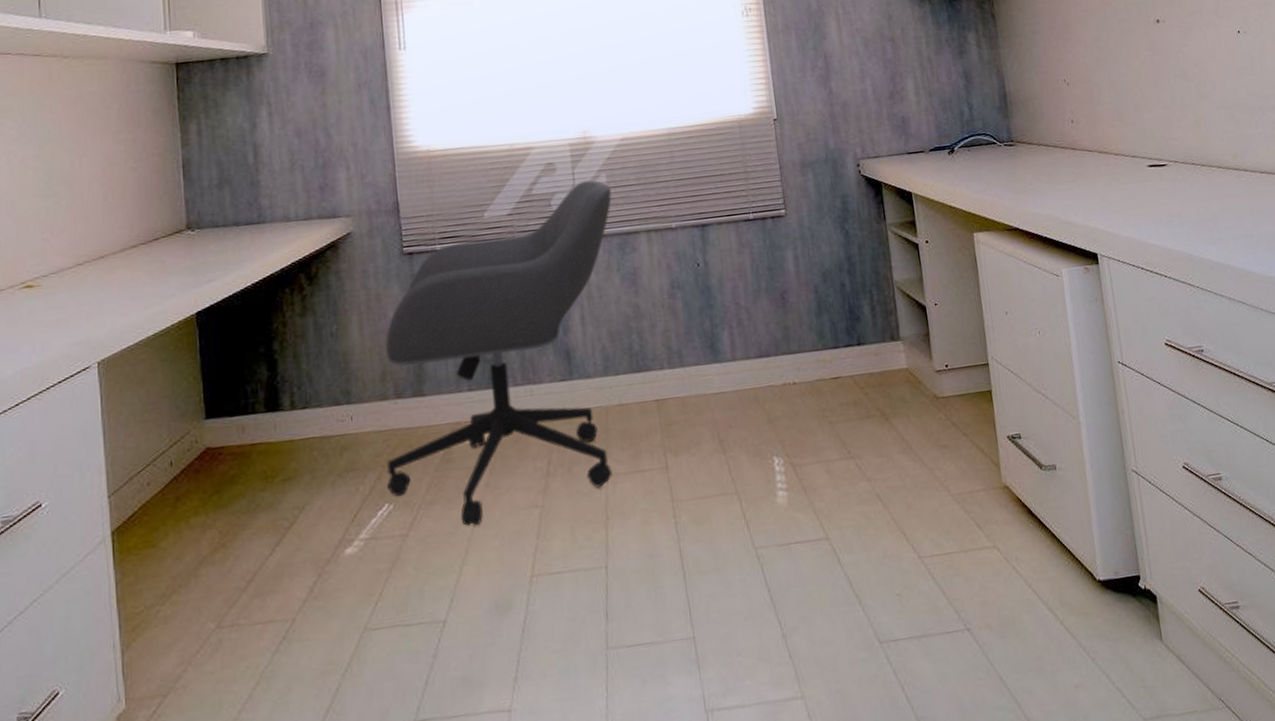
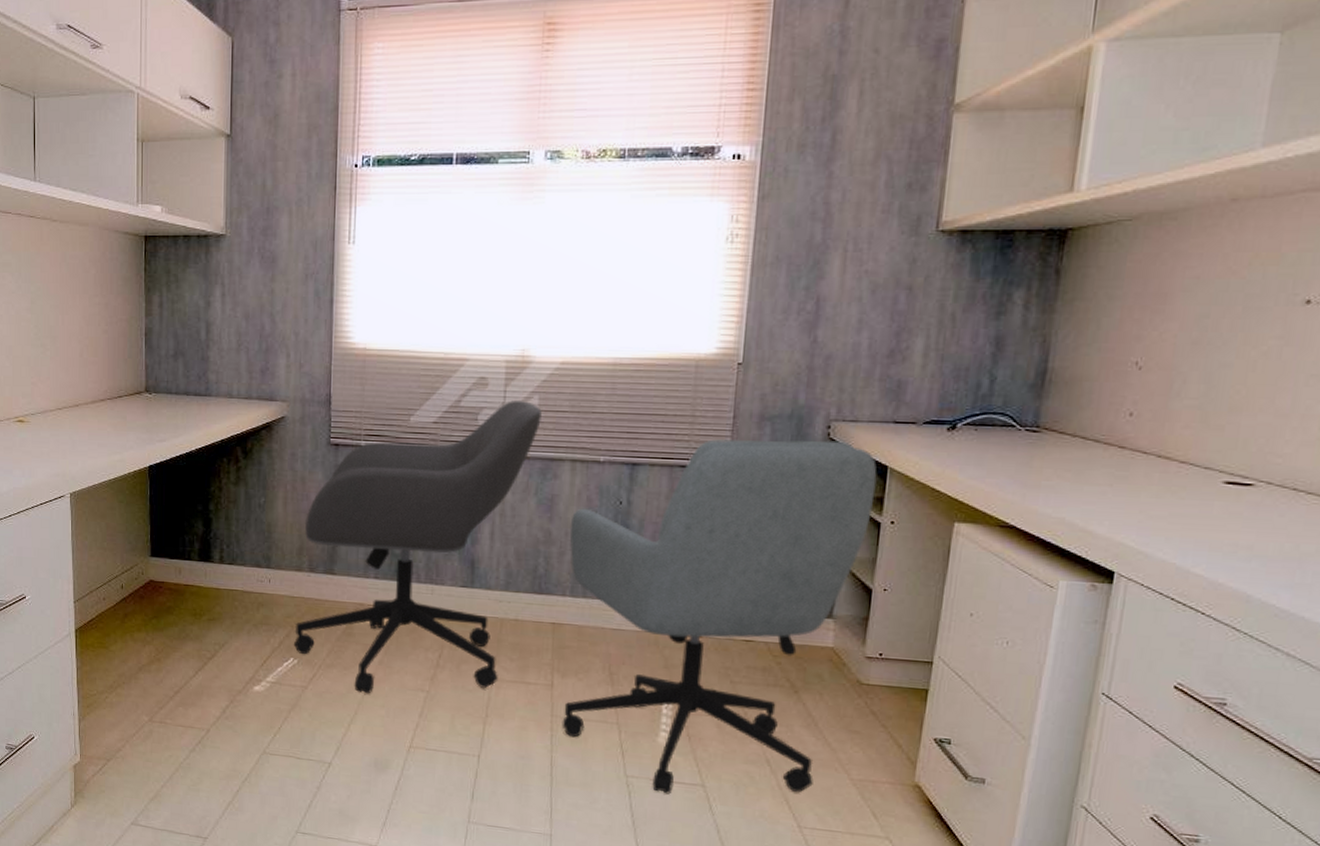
office chair: none [655,176,922,558] -> present [562,439,877,794]

